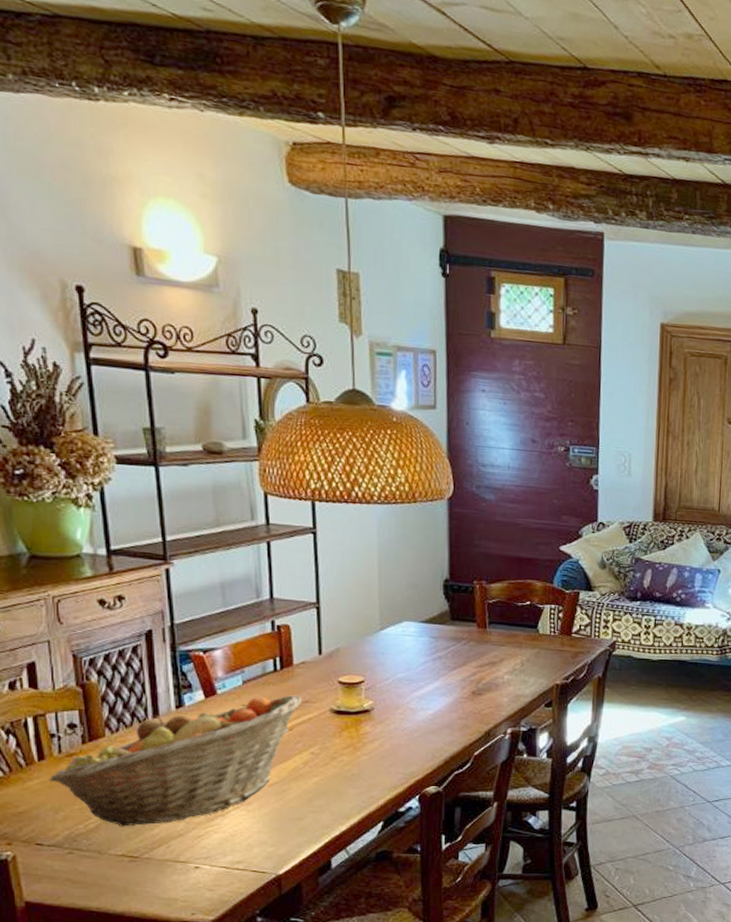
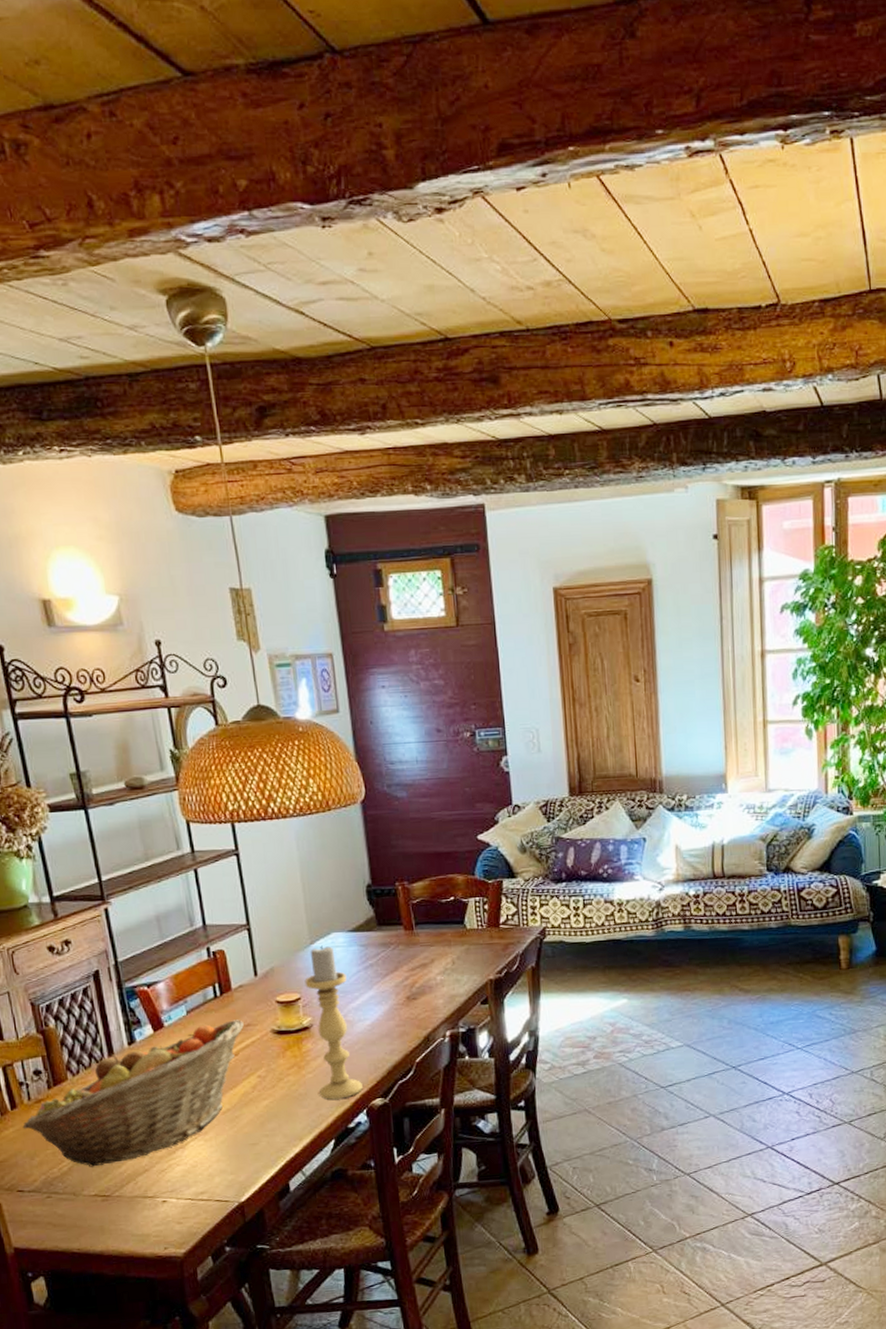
candle holder: none [370,632,418,783] -> present [304,945,363,1100]

